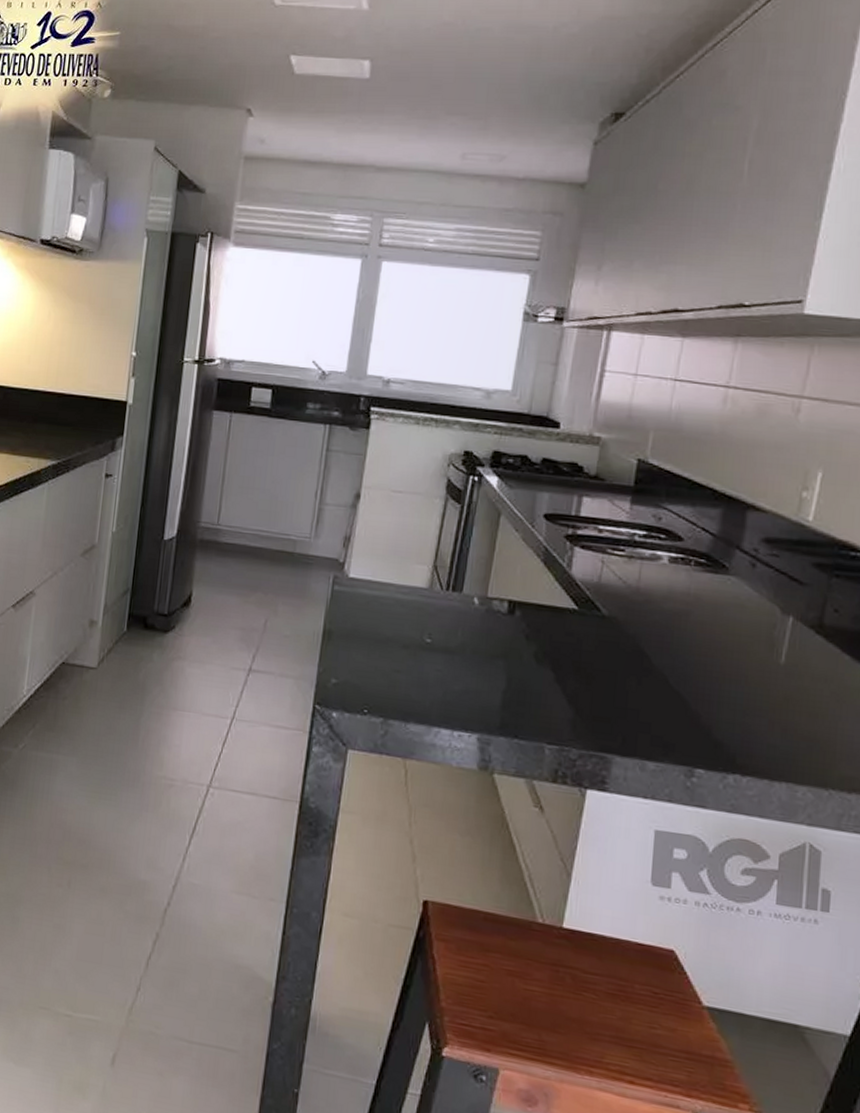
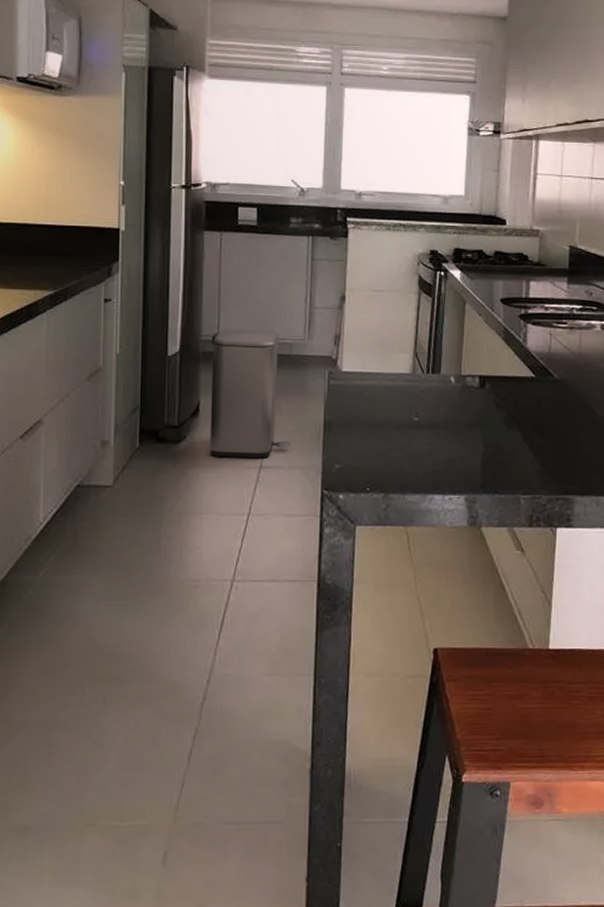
pedal bin: none [197,517,286,661] -> present [210,329,292,459]

